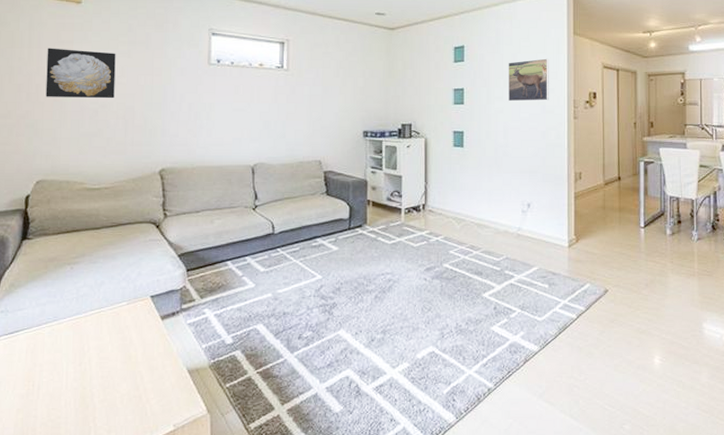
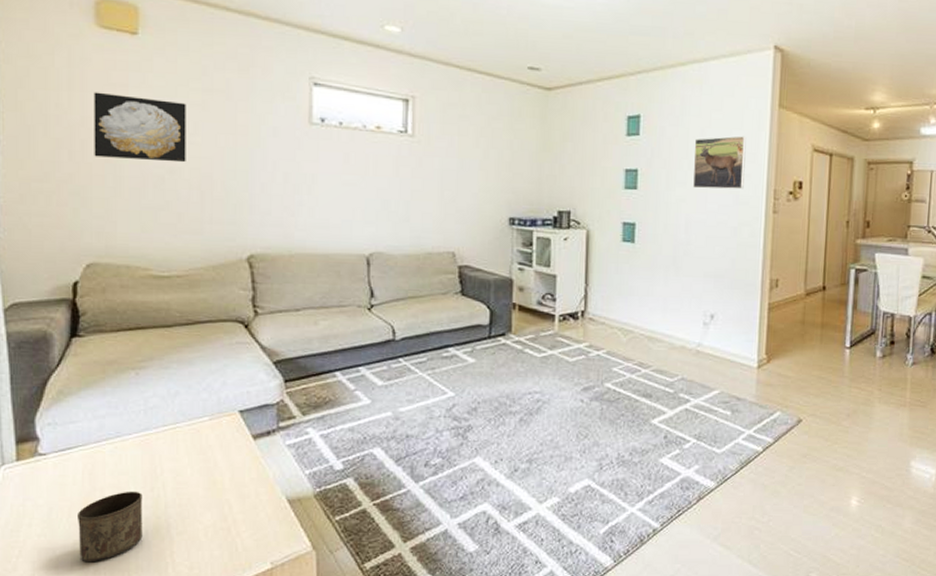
cup: none [21,366,73,428] -> present [78,491,143,563]

